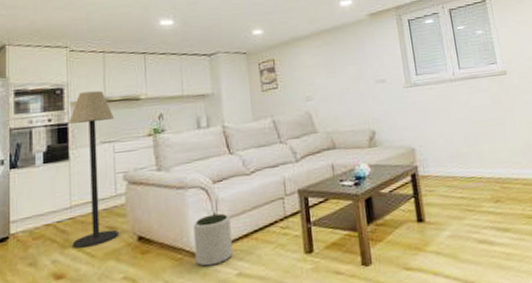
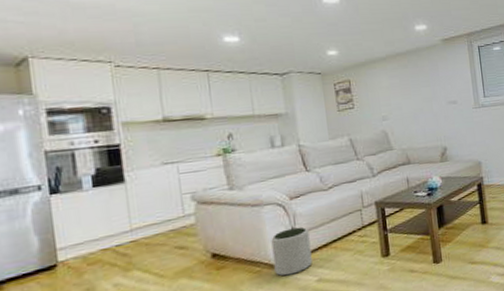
floor lamp: present [68,90,118,249] -> none [120,109,189,271]

